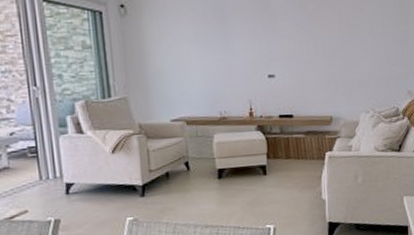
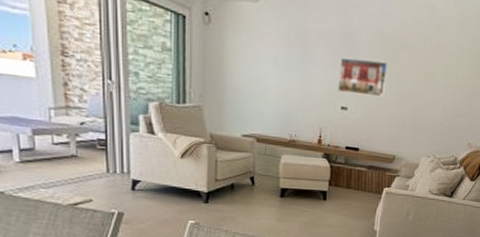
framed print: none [260,22,311,61] -> present [338,57,388,97]

